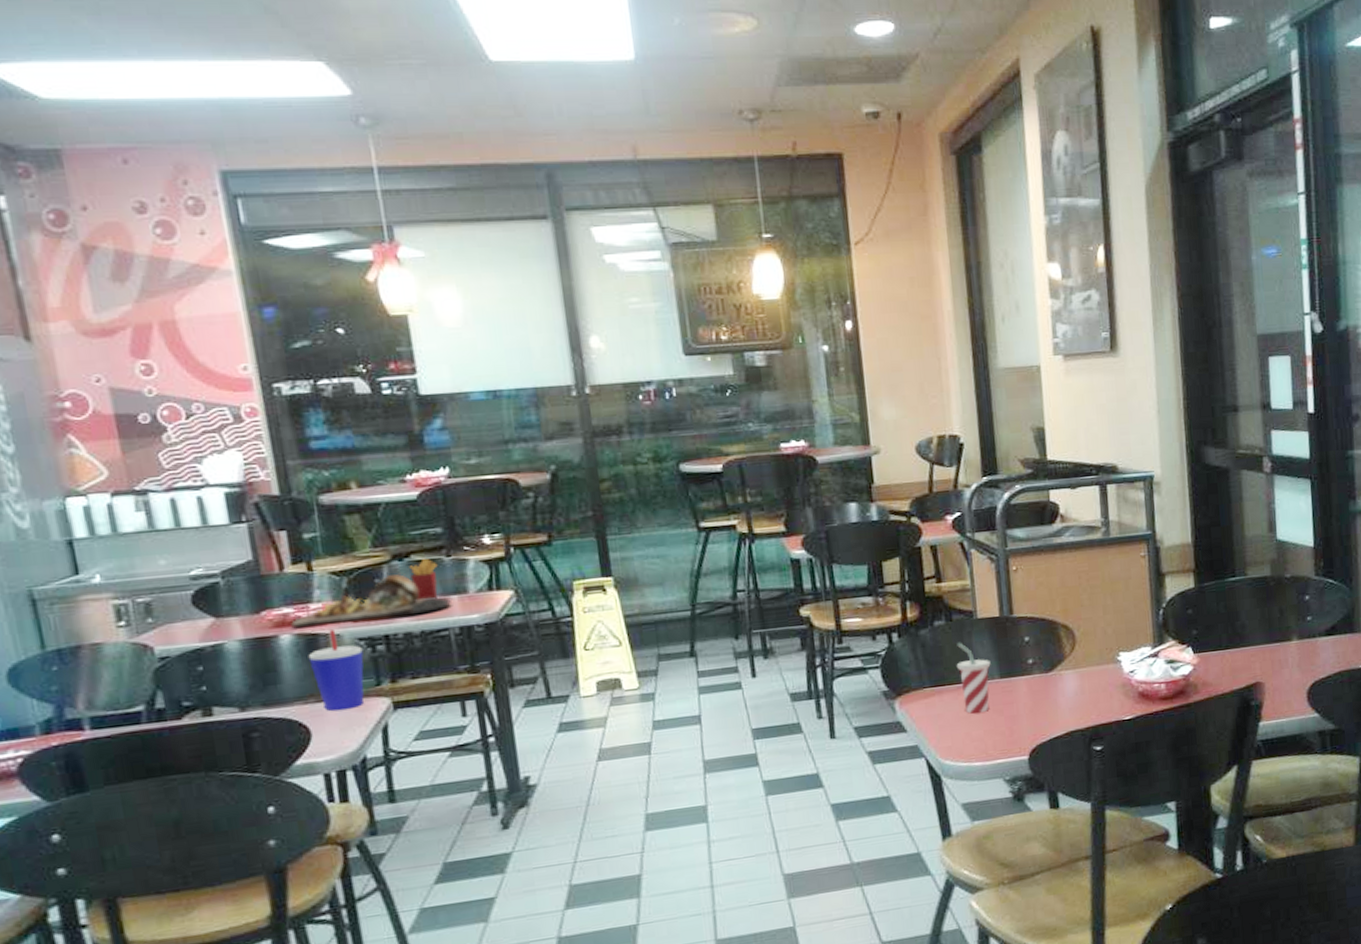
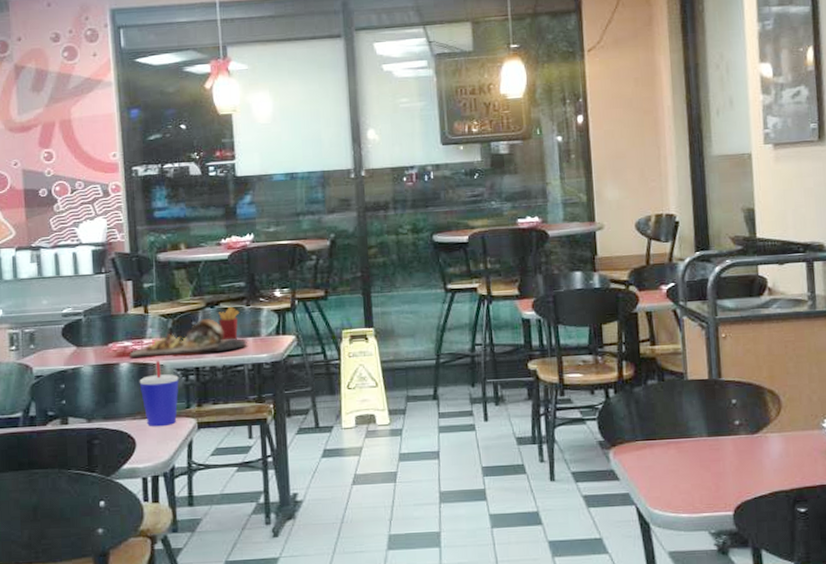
beverage cup: present [956,642,991,715] -> none [667,400,699,469]

